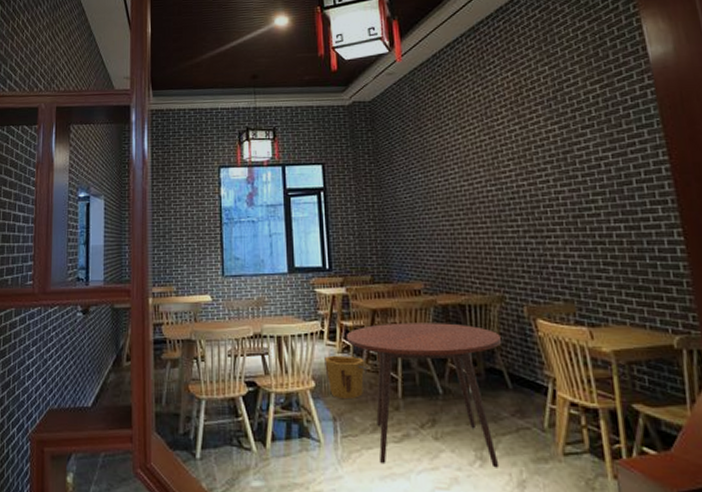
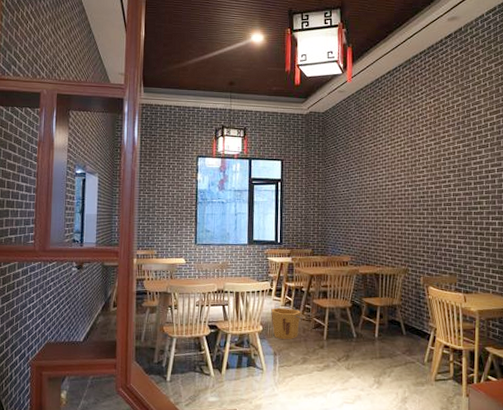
dining table: present [346,322,502,468] -> none [288,285,403,389]

